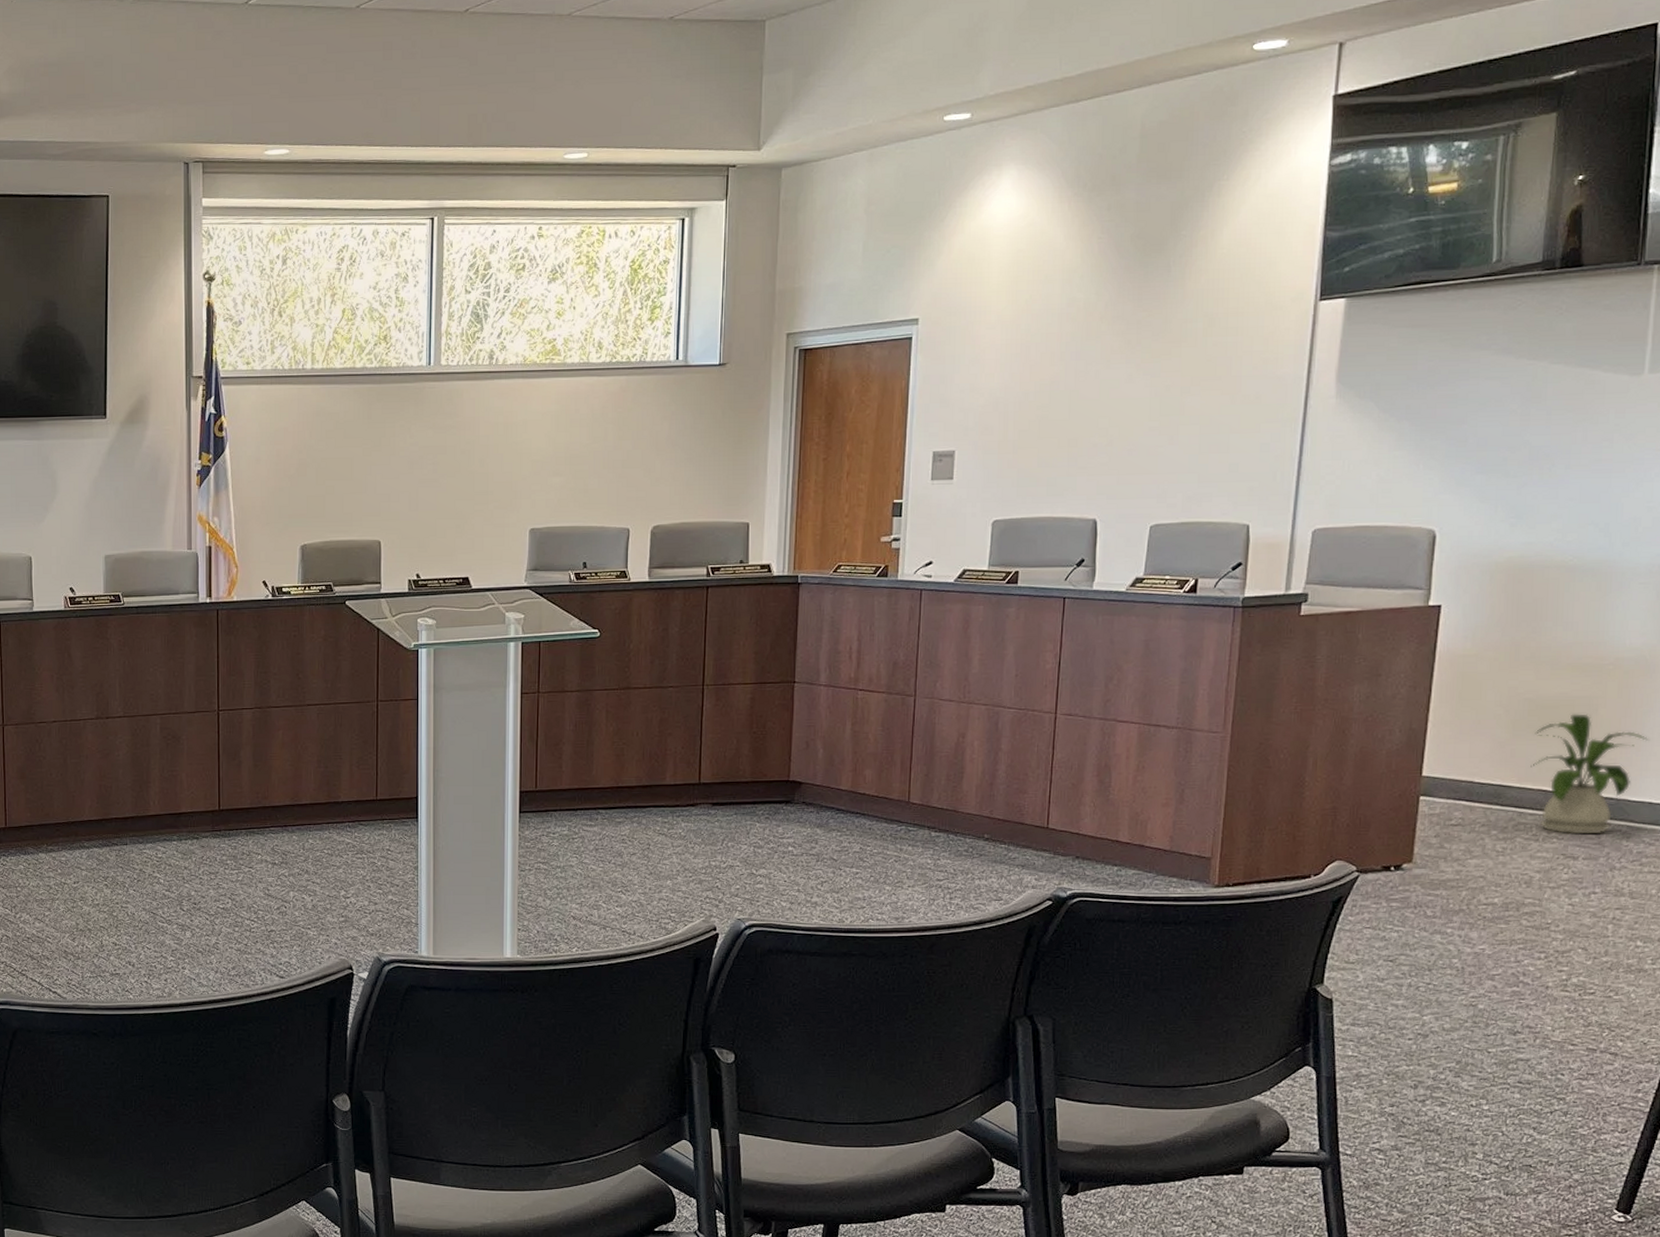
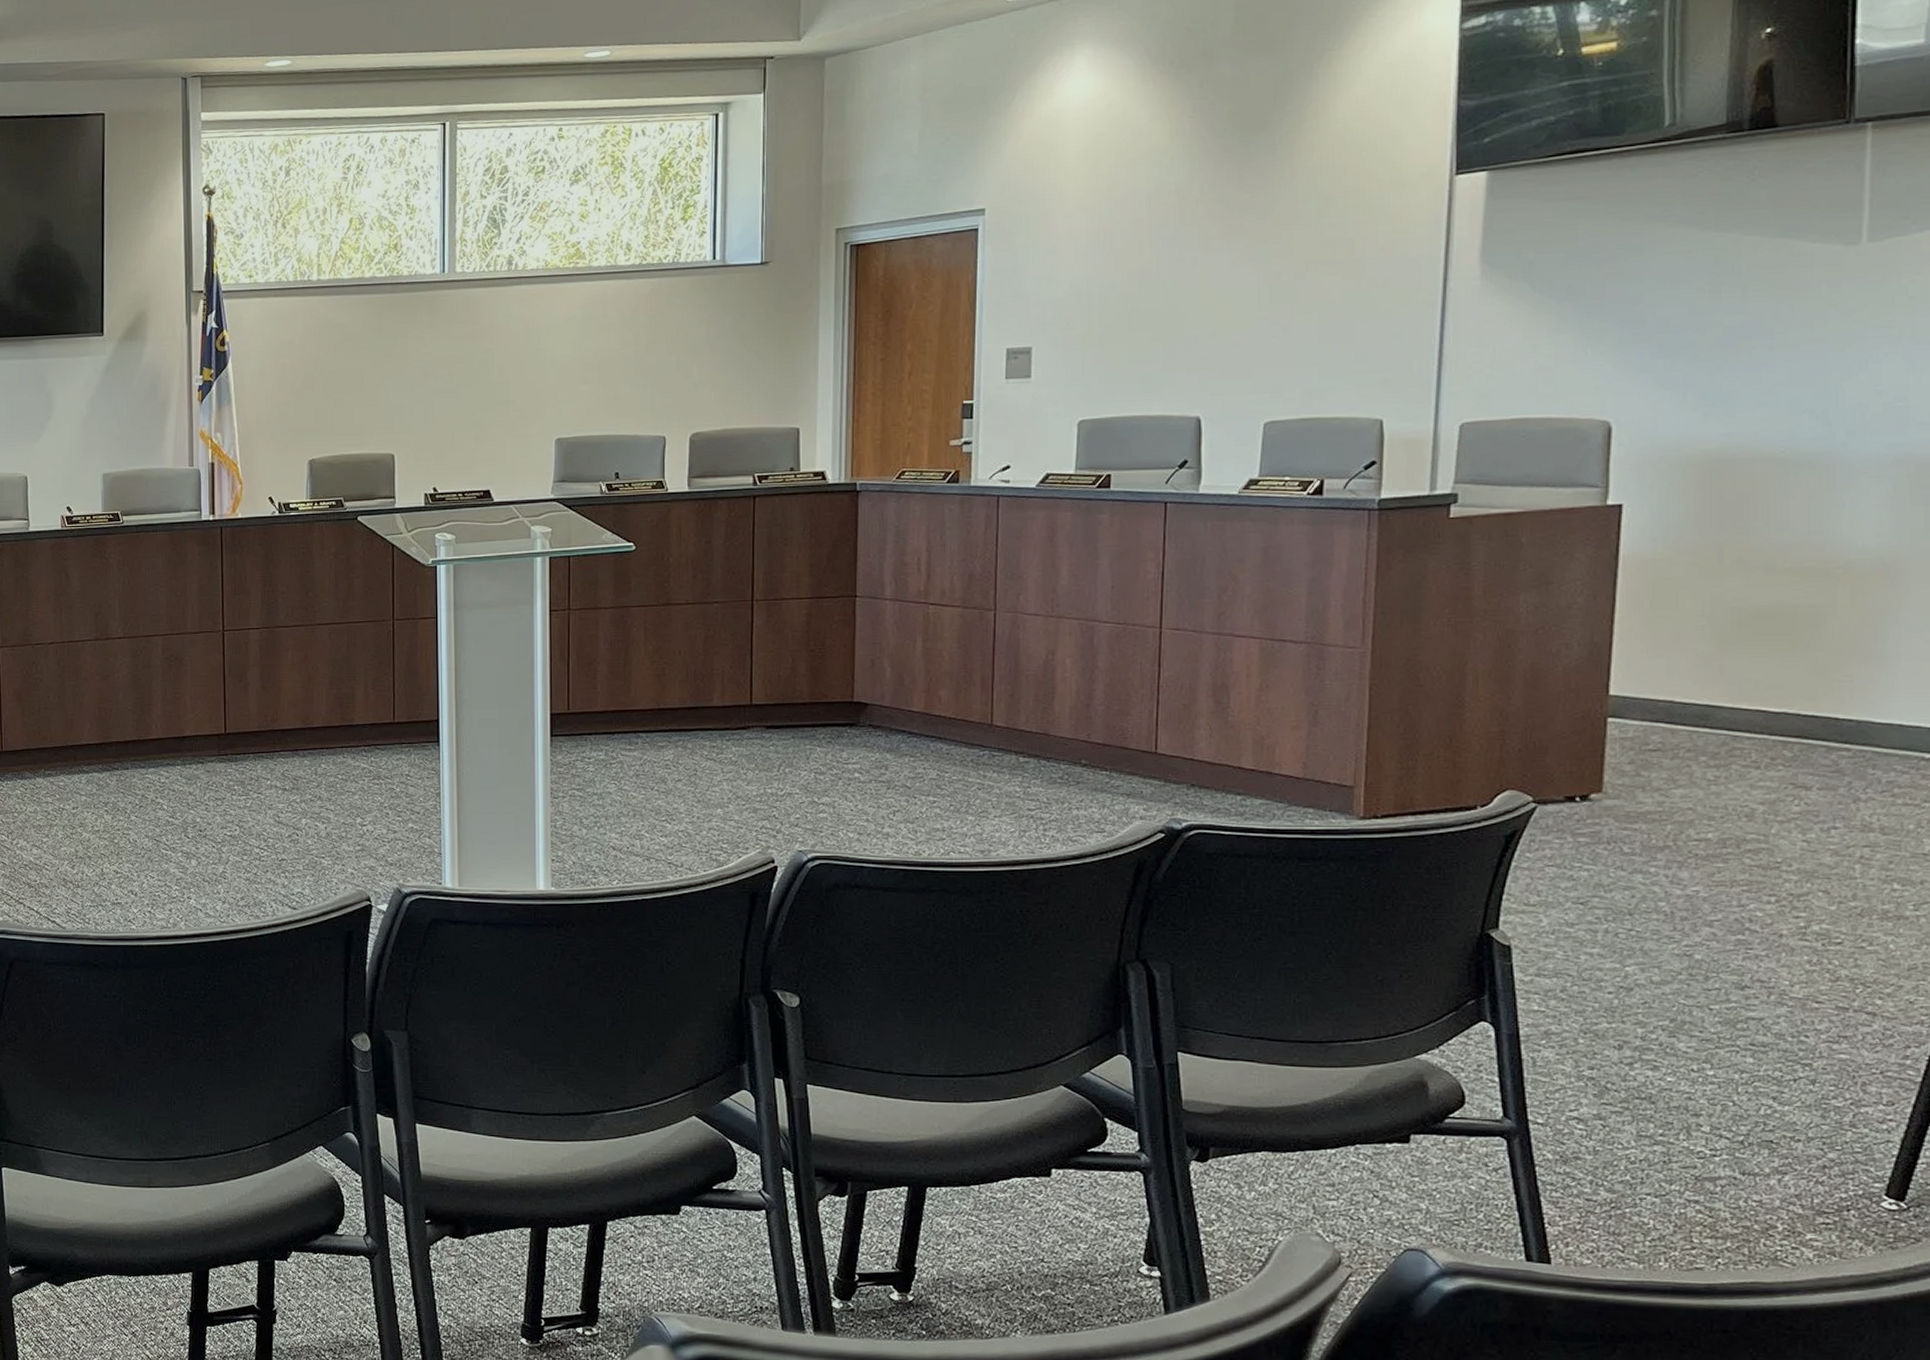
house plant: present [1530,714,1649,835] -> none [1745,624,1895,761]

